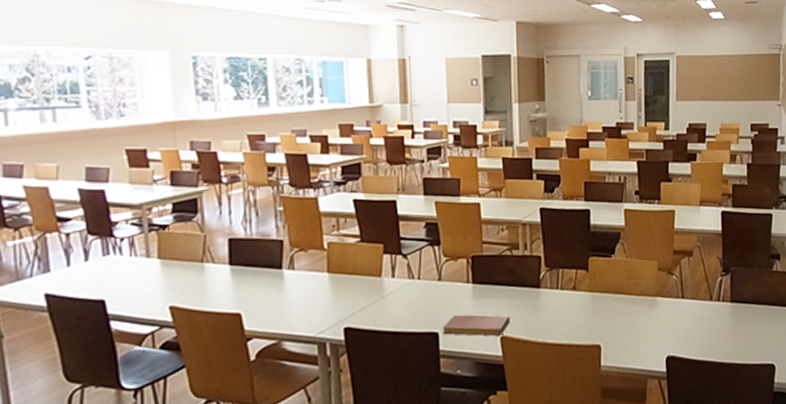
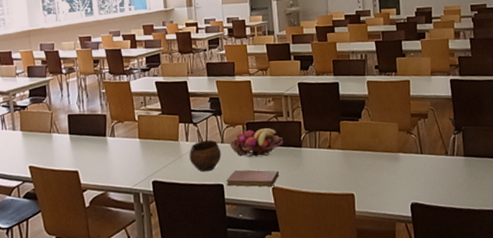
bowl: none [395,276,438,317] -> present [189,139,222,172]
fruit basket: none [449,263,517,299] -> present [230,128,283,157]

